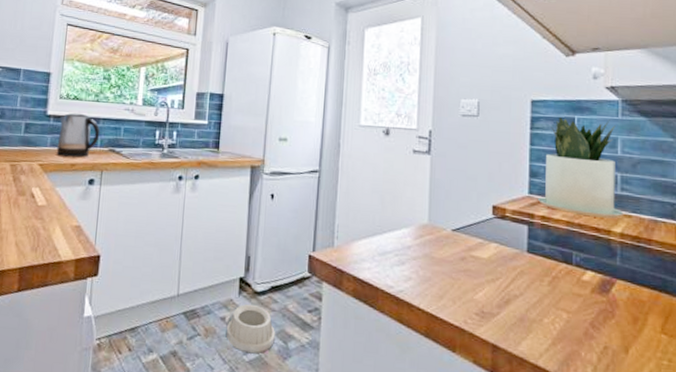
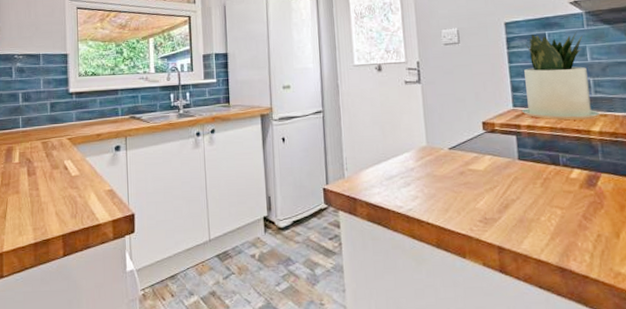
kettle: present [56,112,100,159] -> none [81,87,120,130]
pet bowl: present [226,304,275,354] -> none [257,239,302,284]

